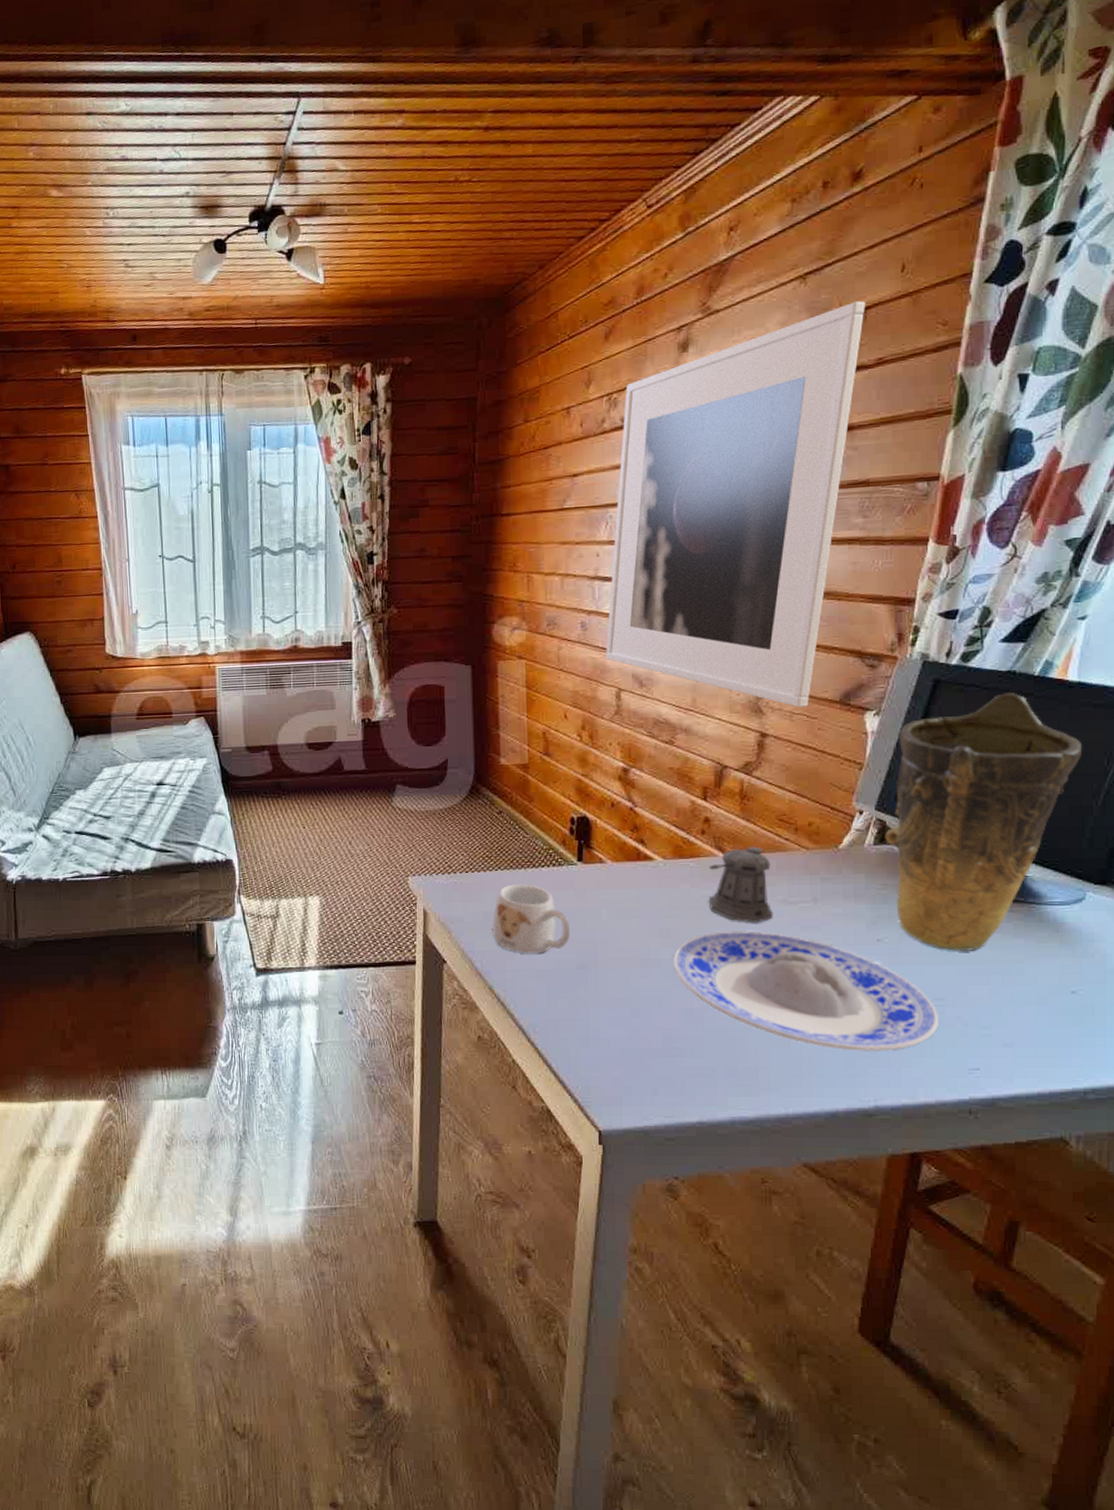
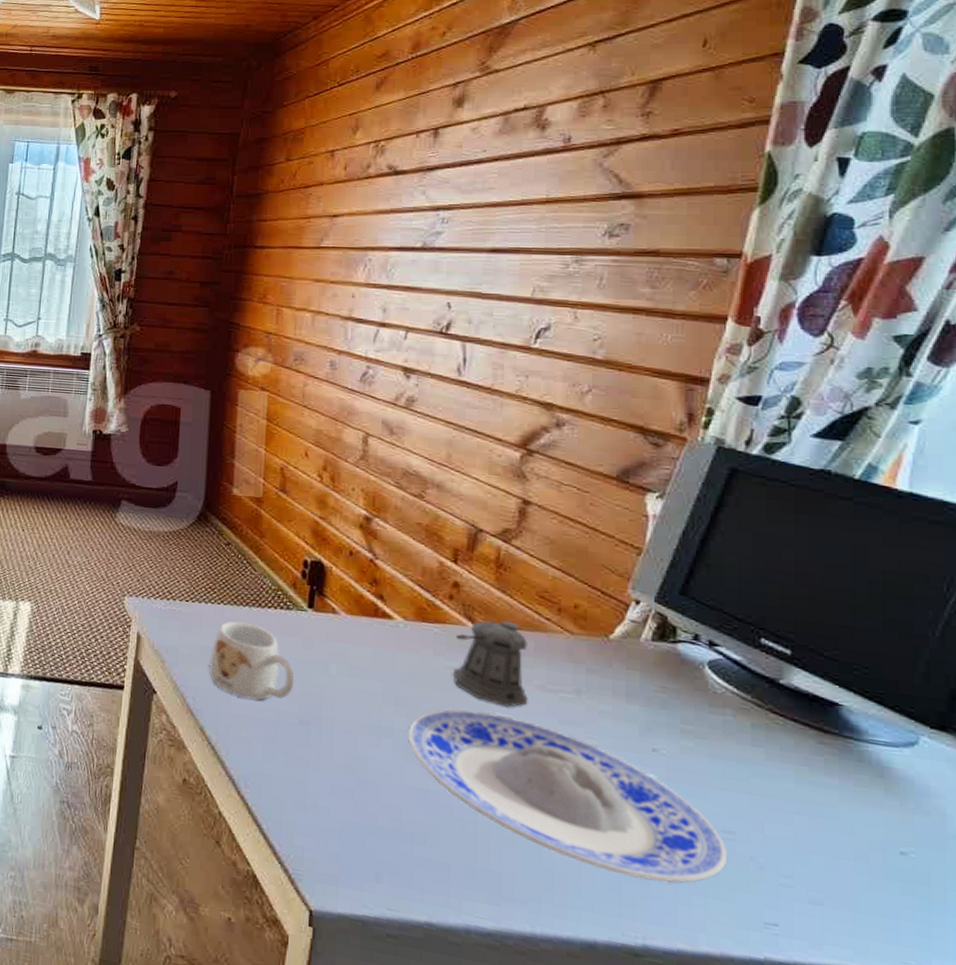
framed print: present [605,301,865,707] -> none [353,72,661,479]
vase: present [885,693,1083,952] -> none [666,493,915,782]

